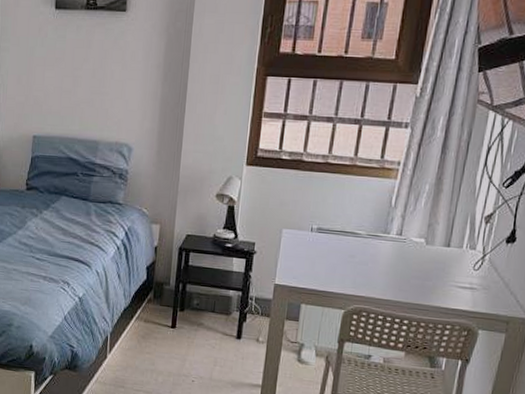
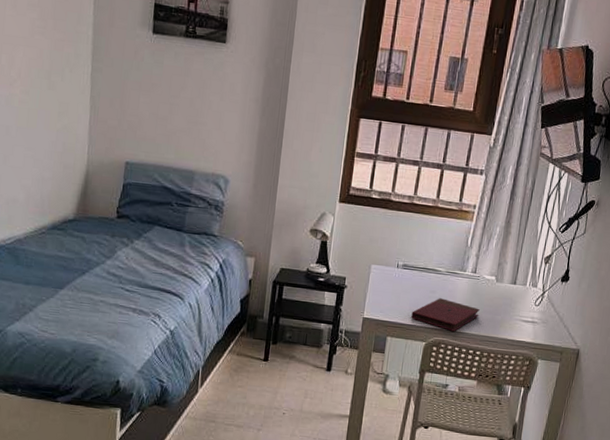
book: none [328,263,407,299] -> present [411,298,480,331]

